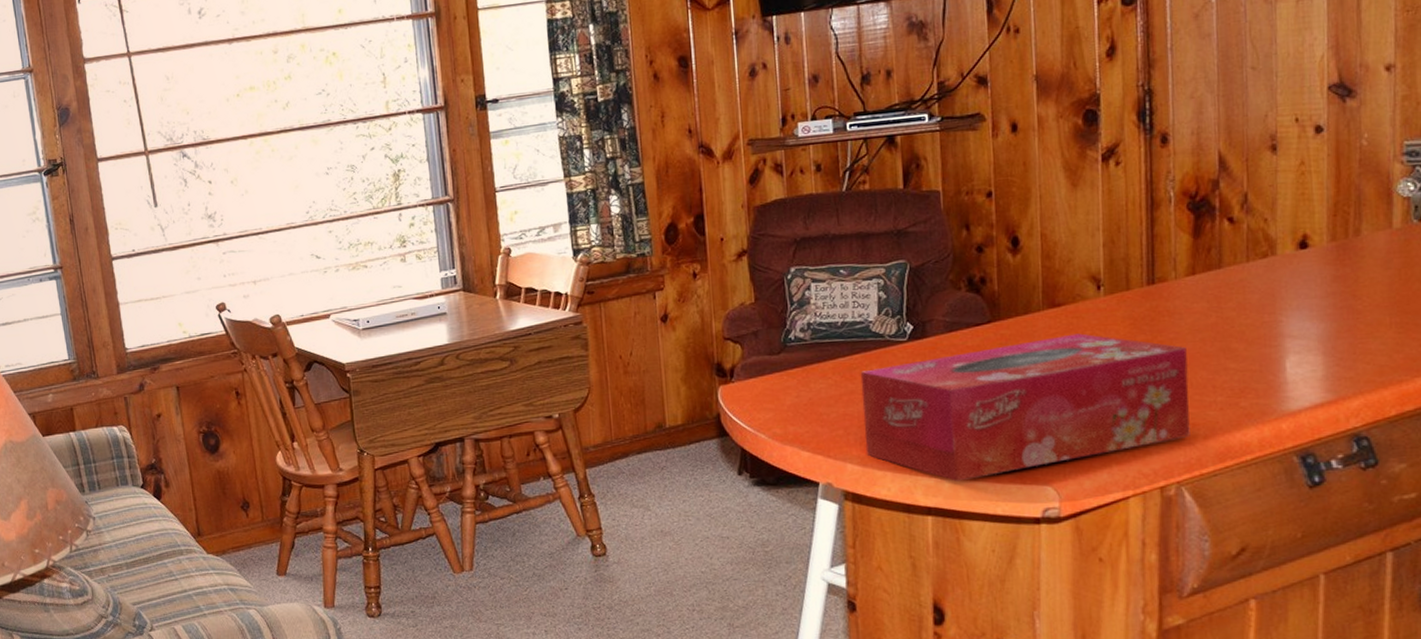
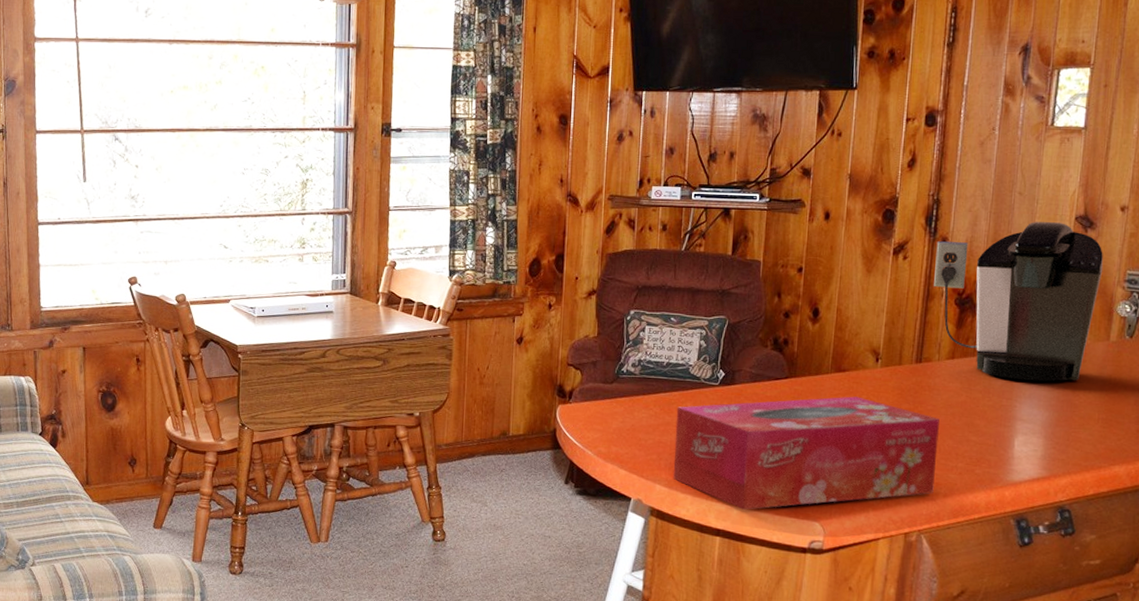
coffee maker: none [1155,95,1373,290] -> present [934,222,1104,382]

